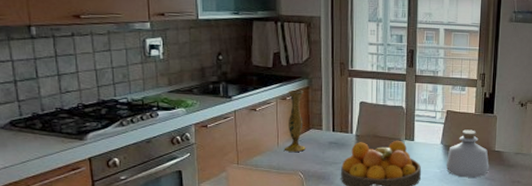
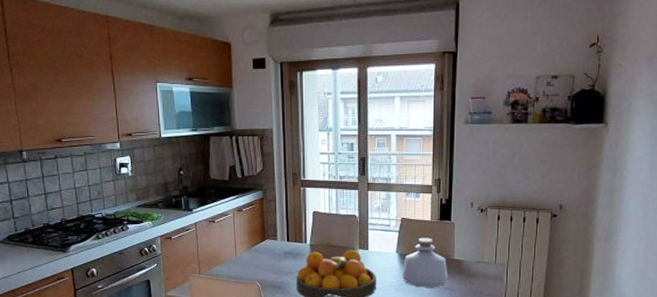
vase: present [284,90,306,152] -> none [241,202,262,262]

